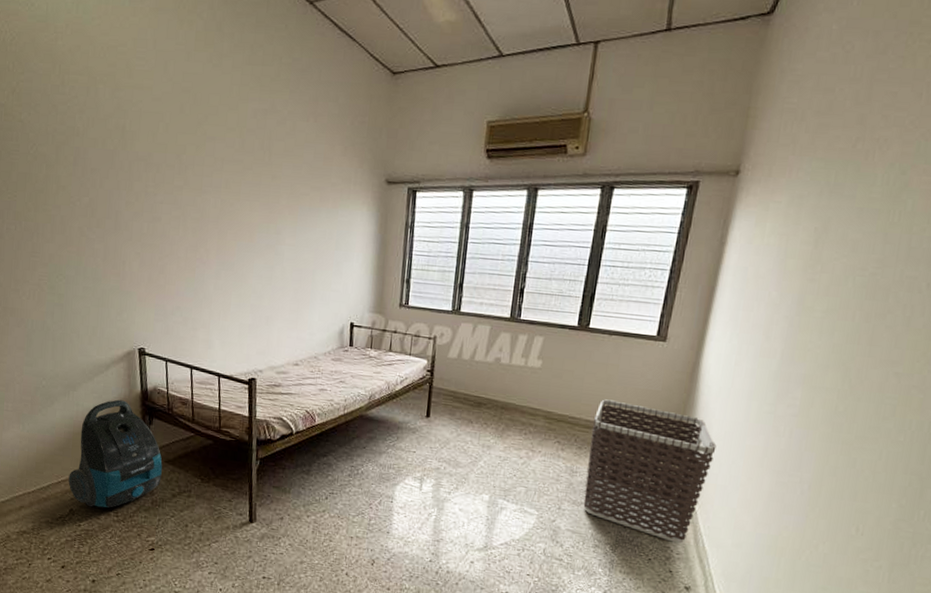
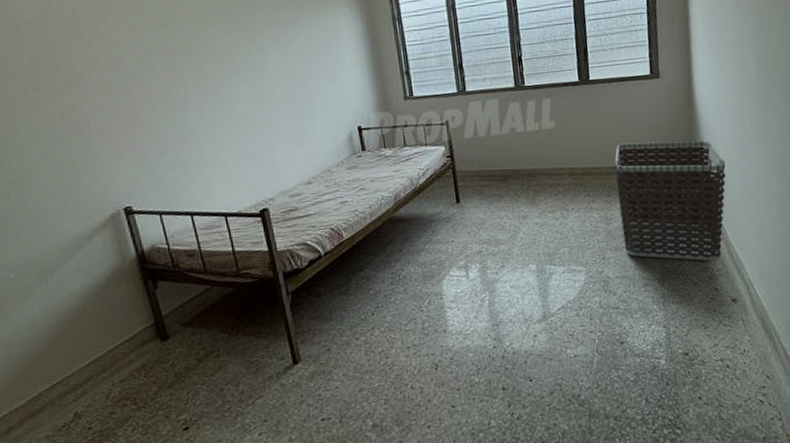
vacuum cleaner: present [68,399,162,508] -> none [65,270,181,403]

